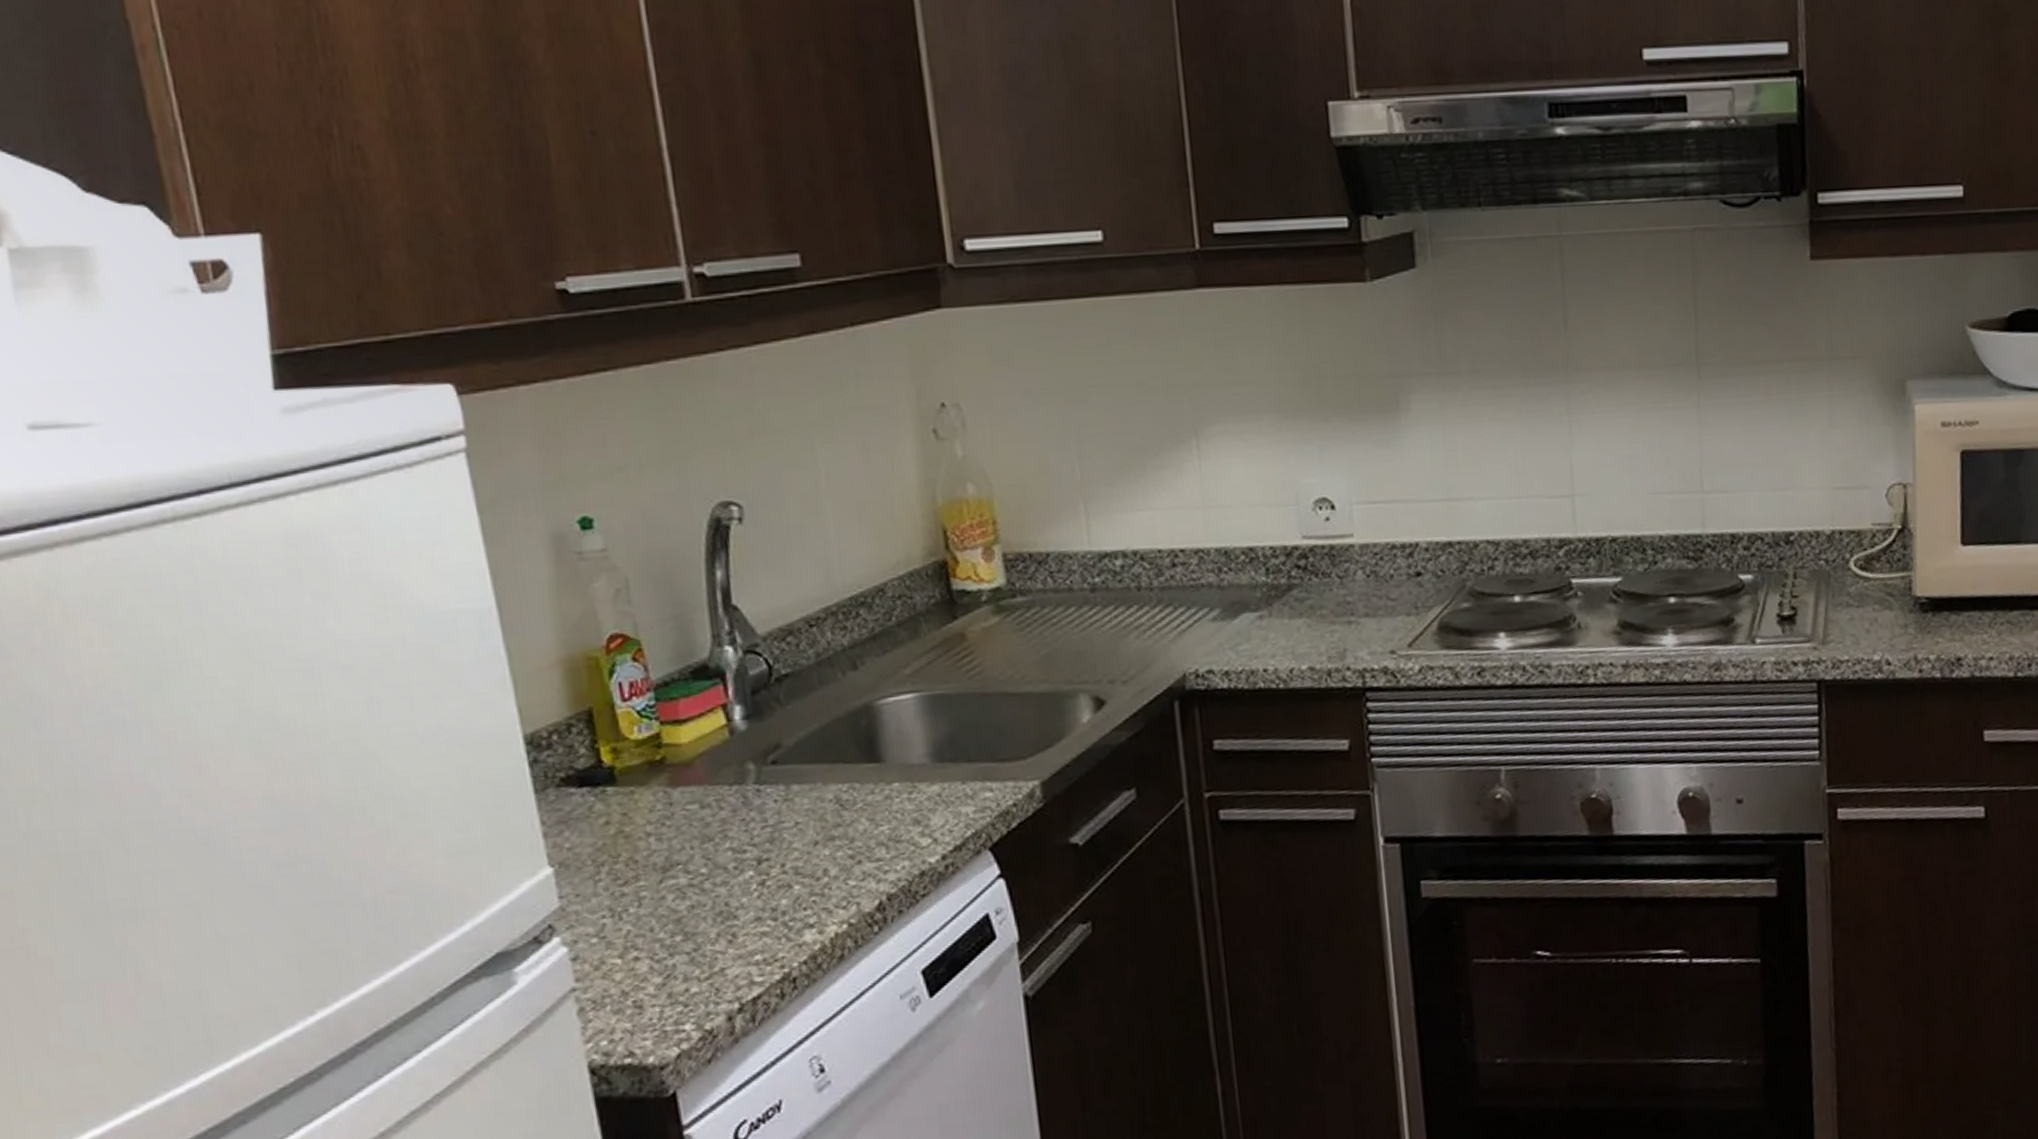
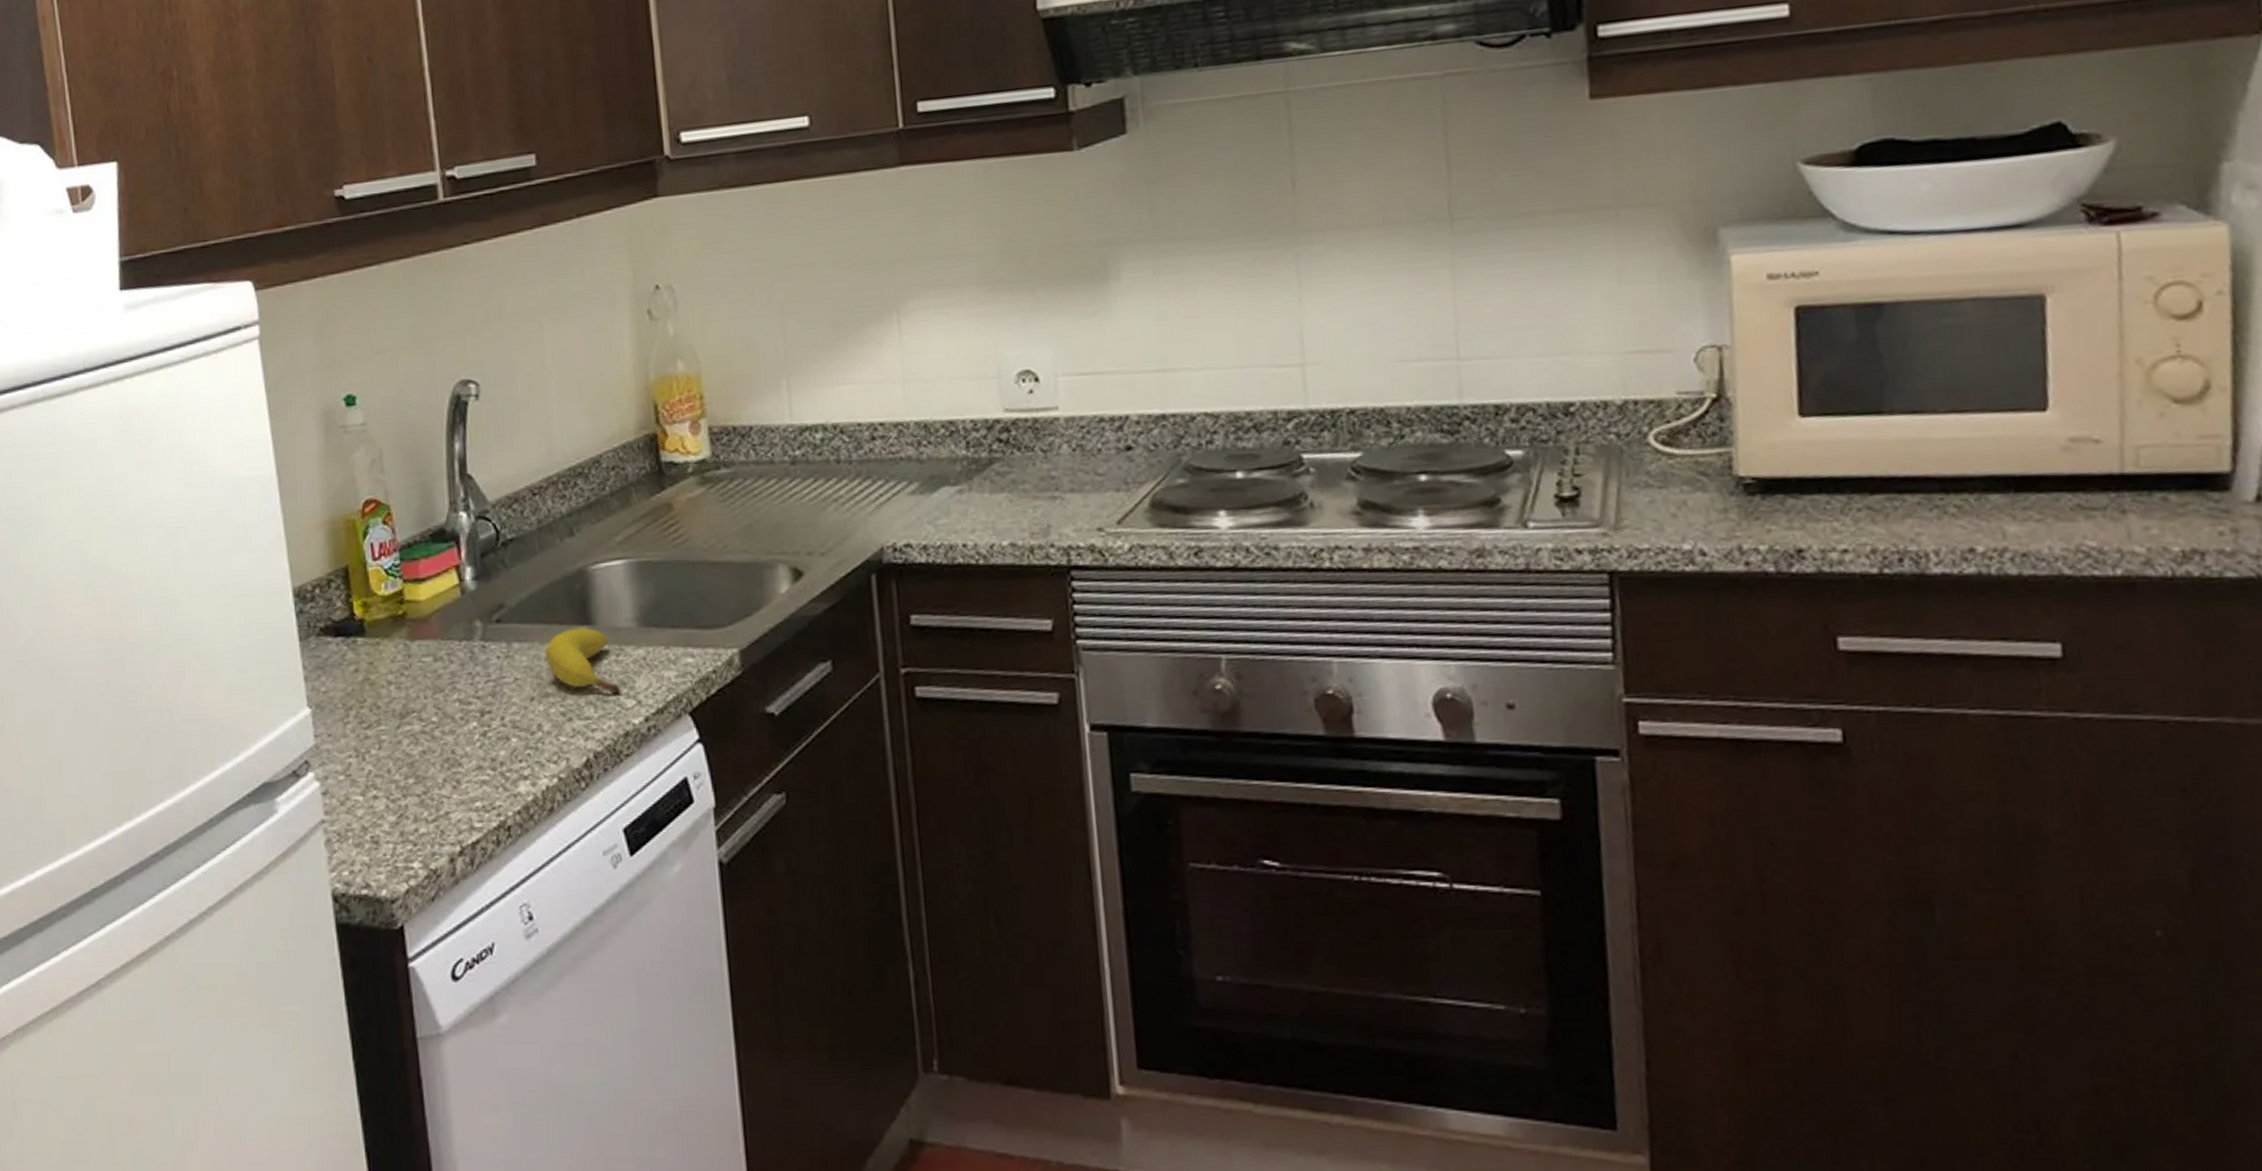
fruit: none [828,764,916,834] -> present [544,626,622,695]

